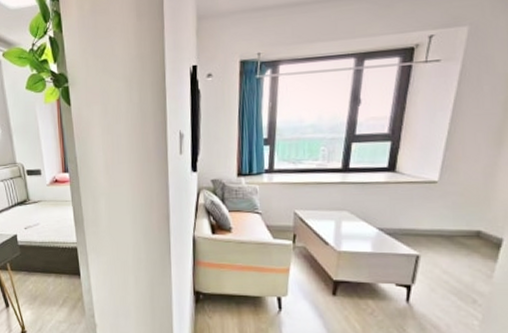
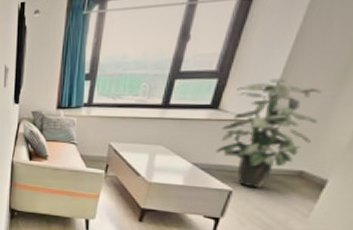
indoor plant: none [399,140,484,250] -> present [216,78,322,188]

